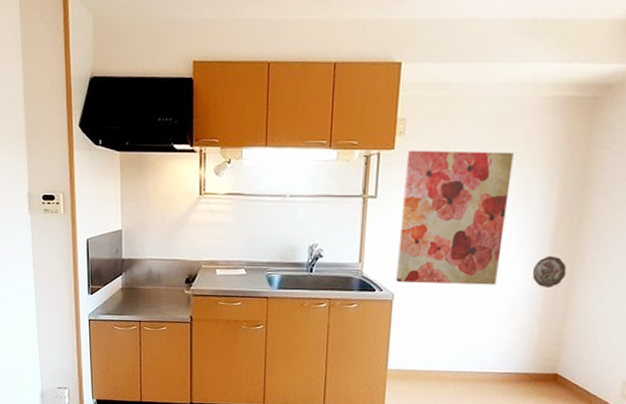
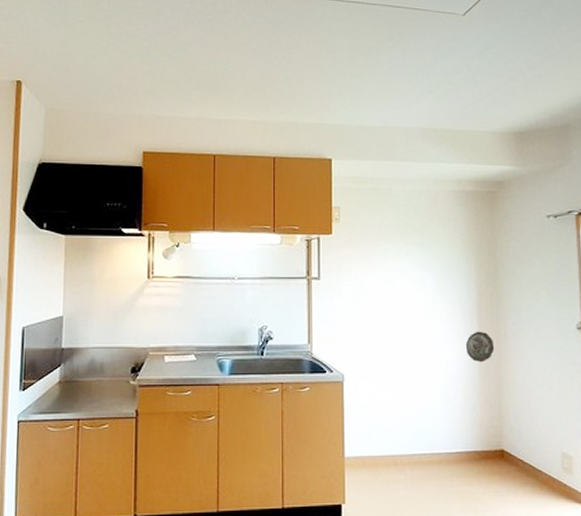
wall art: present [396,150,514,285] -> none [343,235,436,363]

